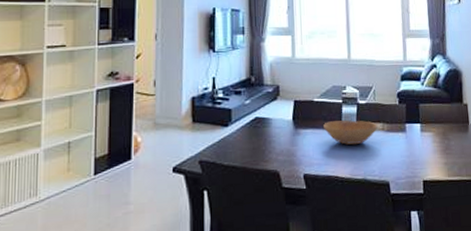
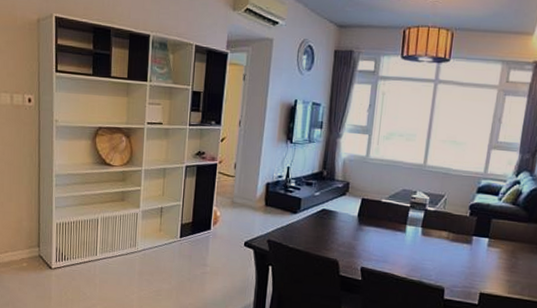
bowl: present [324,120,378,145] -> none [387,223,443,249]

